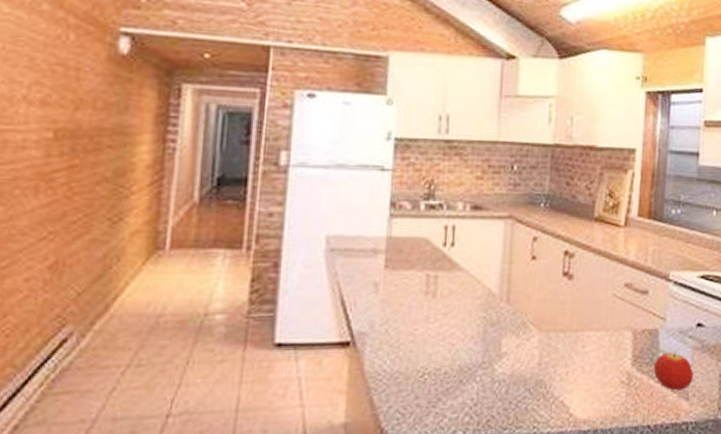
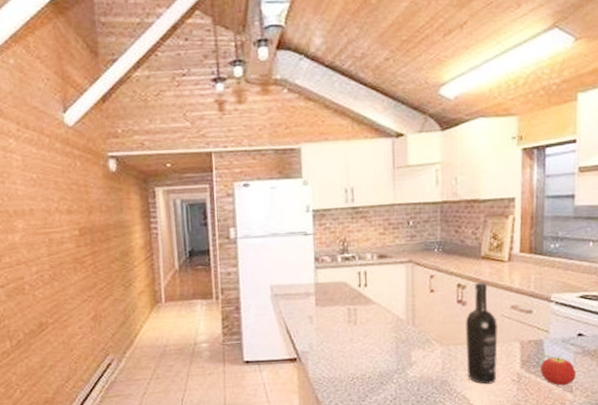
wine bottle: none [568,250,609,387] -> present [465,282,499,385]

